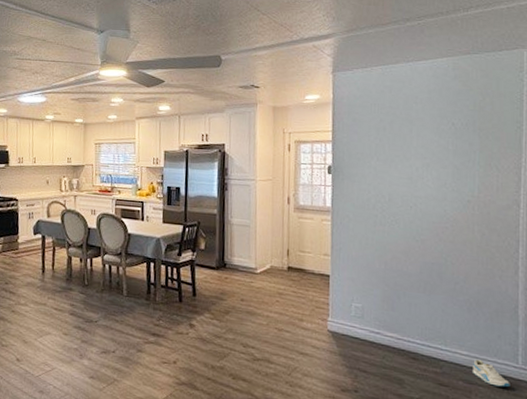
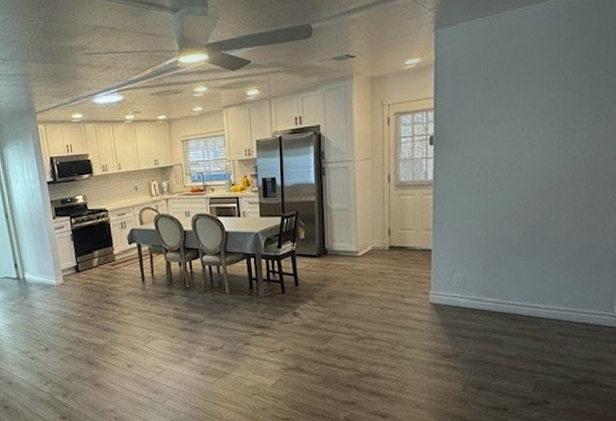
sneaker: present [471,359,510,388] -> none [568,312,605,336]

